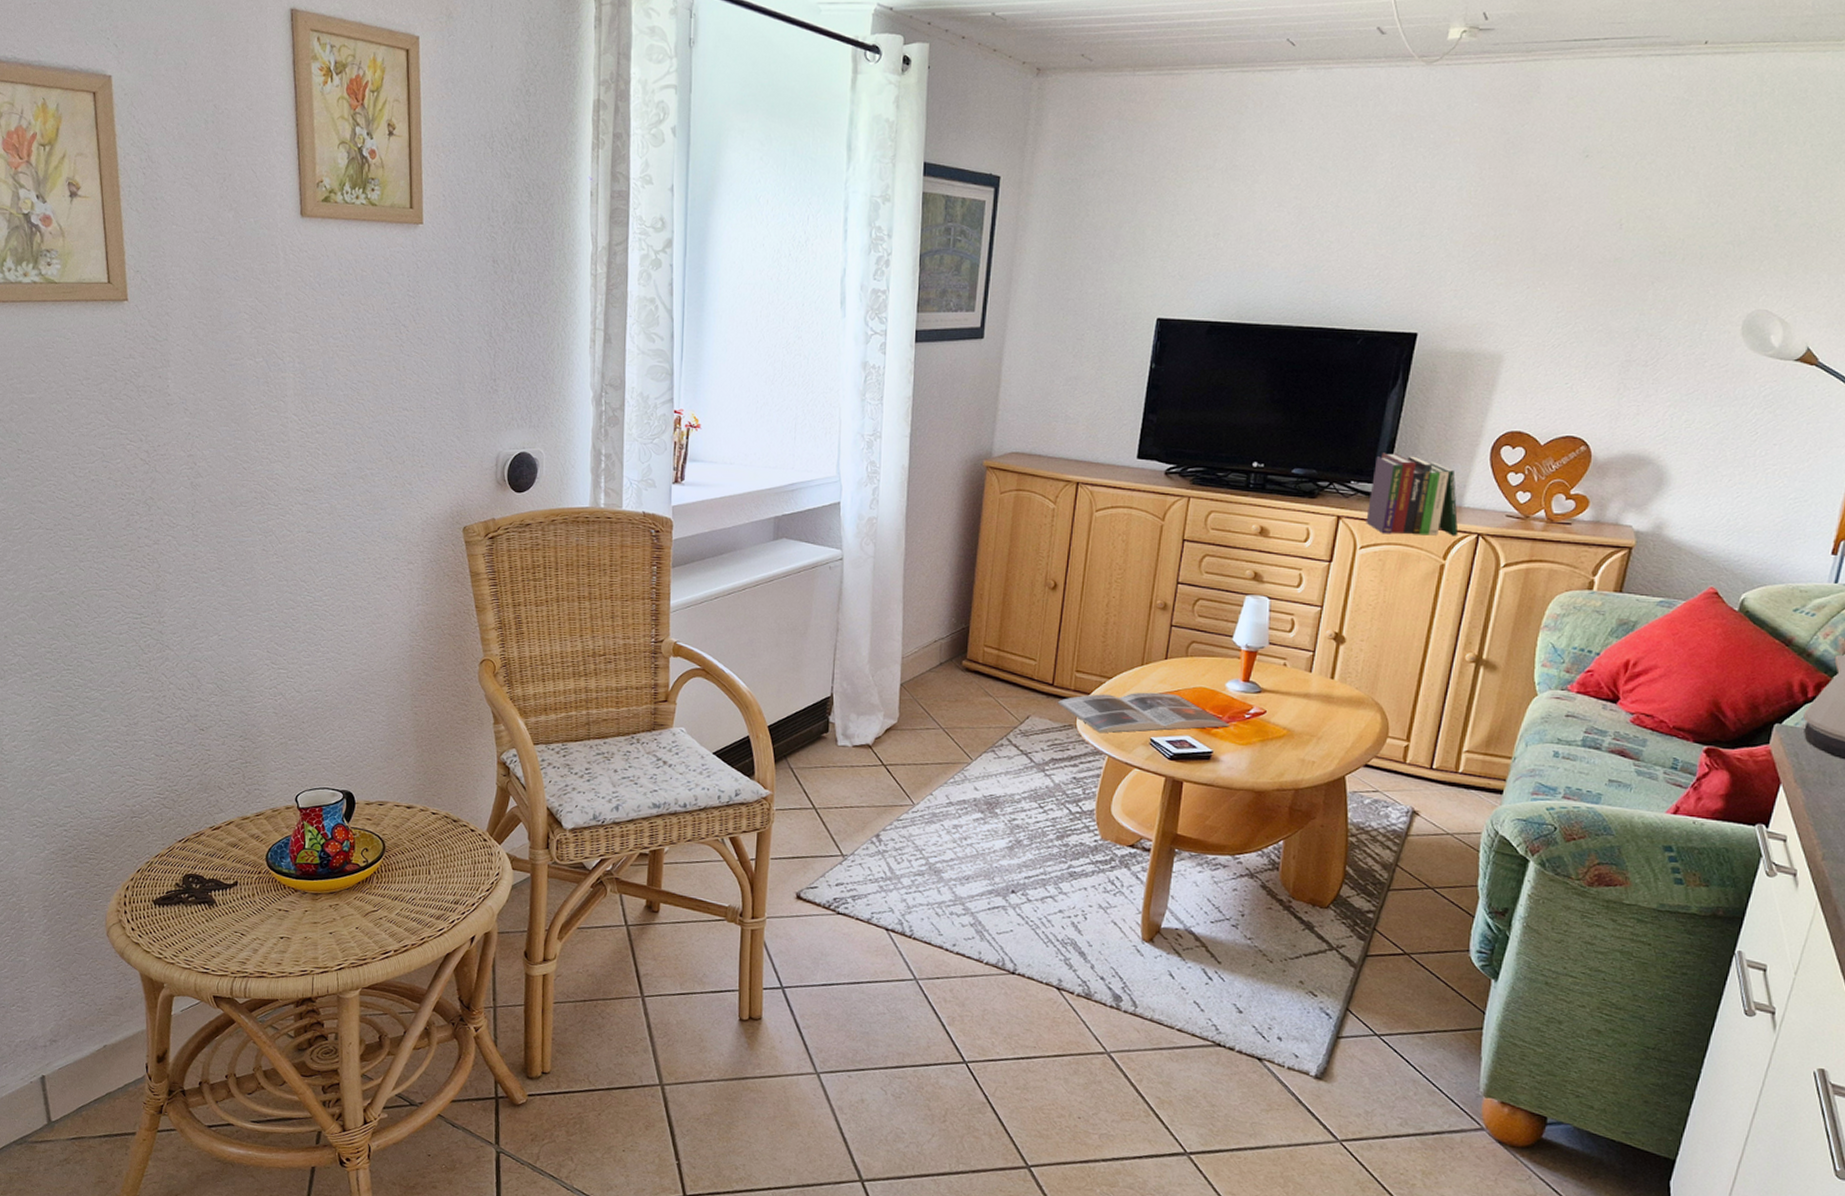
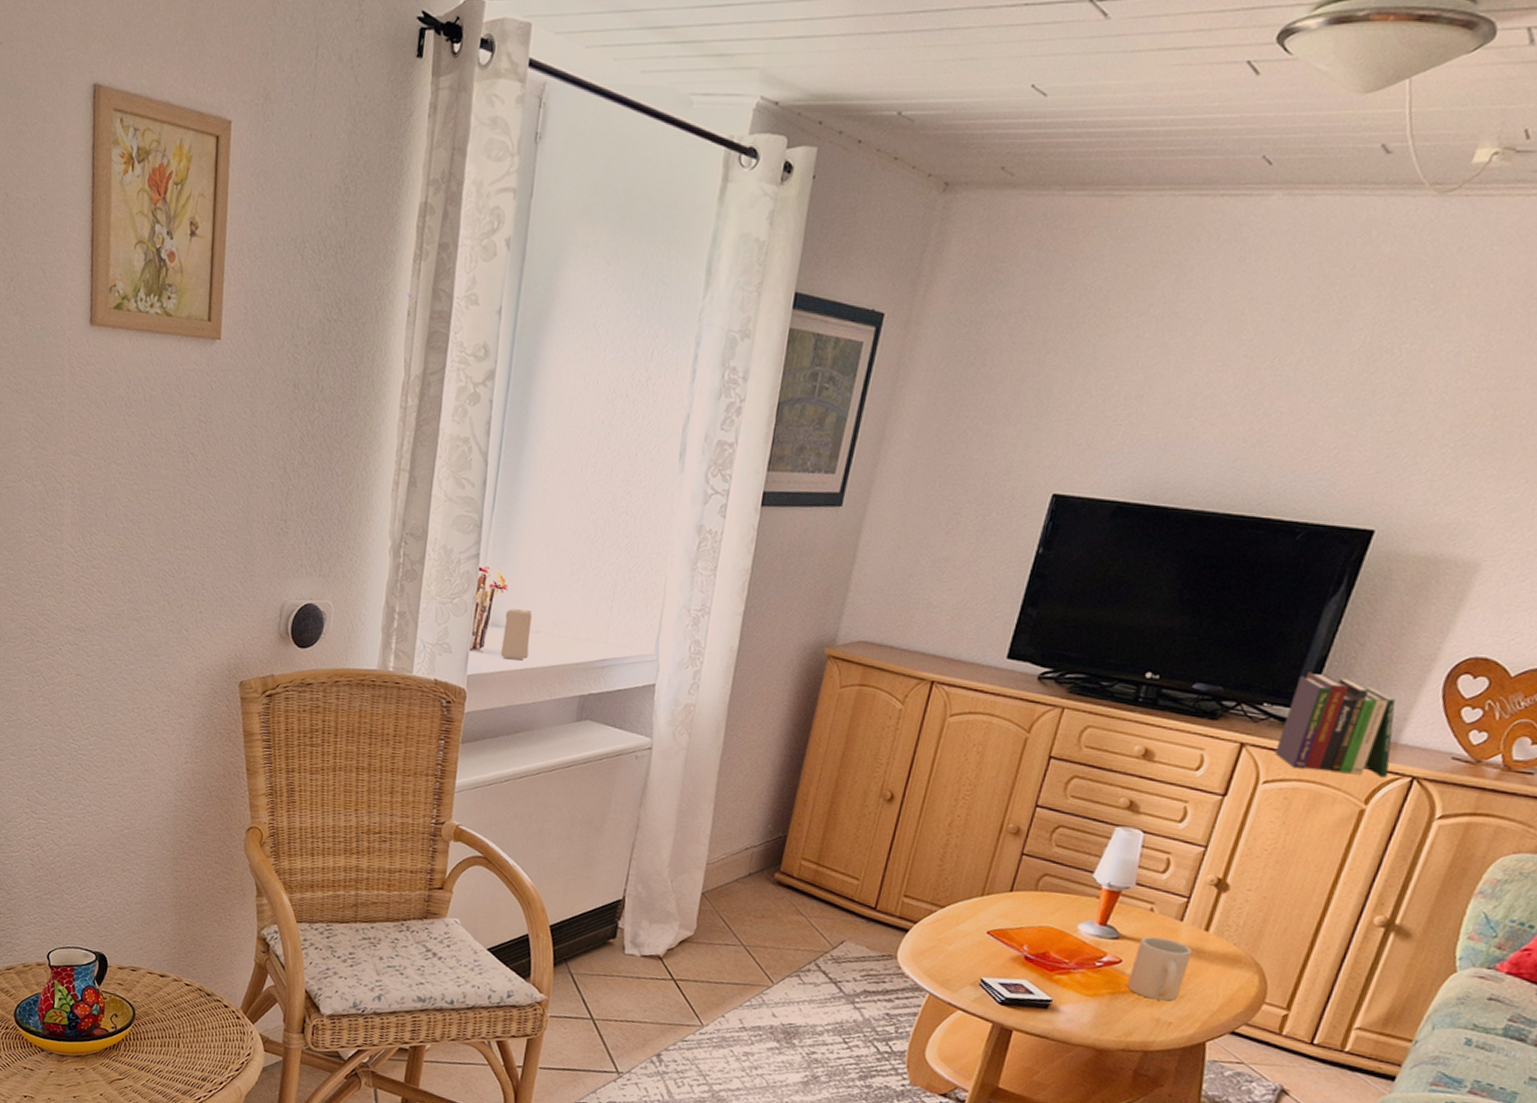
candle: none [700,445,725,490] -> present [500,609,532,661]
magazine: present [1057,692,1230,733] -> none [878,923,1076,975]
mug: none [1272,687,1323,743] -> present [1126,936,1193,1001]

